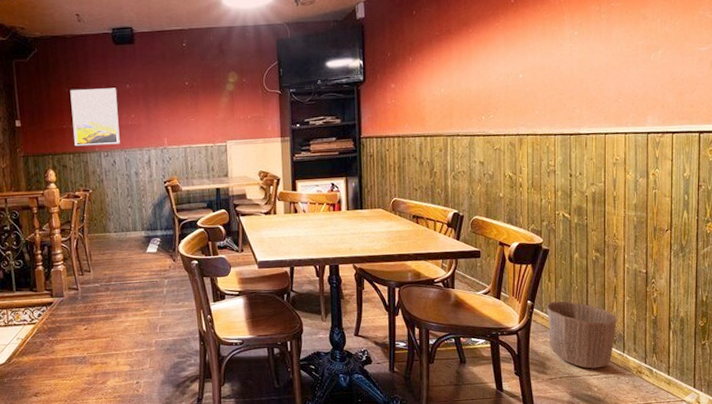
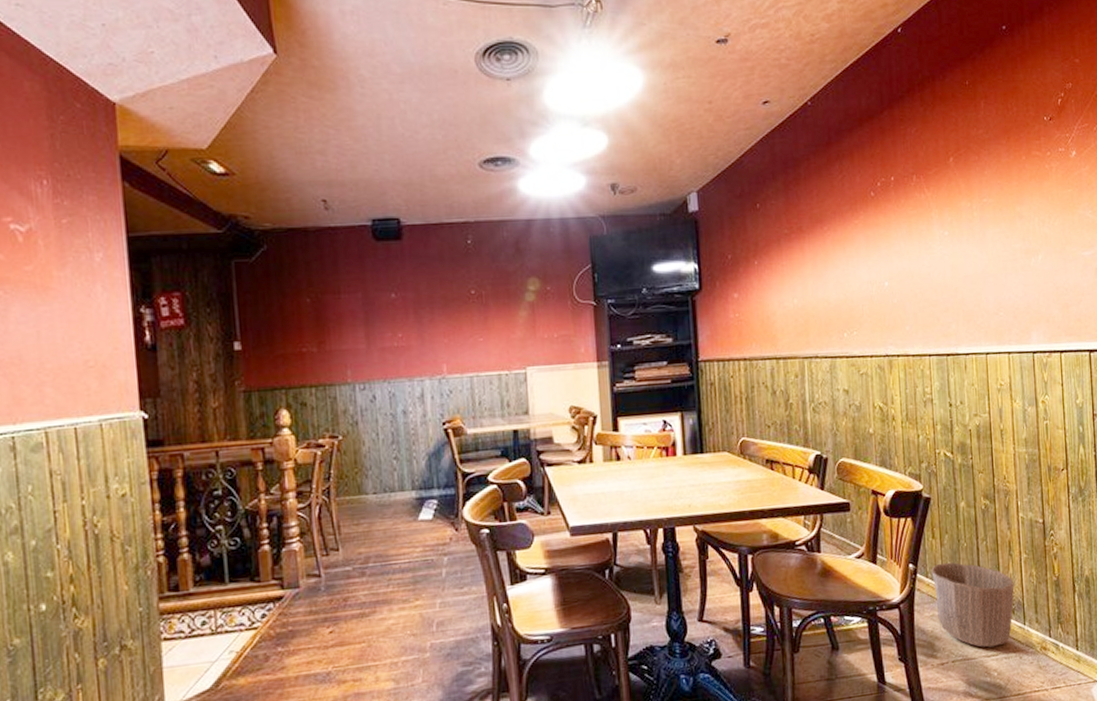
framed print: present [70,88,120,147] -> none [312,297,382,377]

